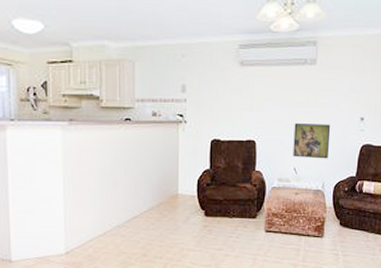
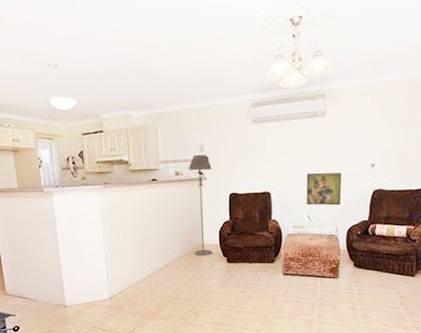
floor lamp: none [168,94,193,208] -> present [189,154,213,256]

